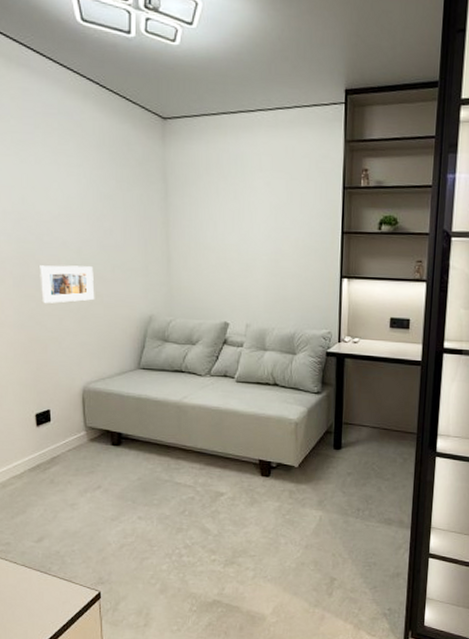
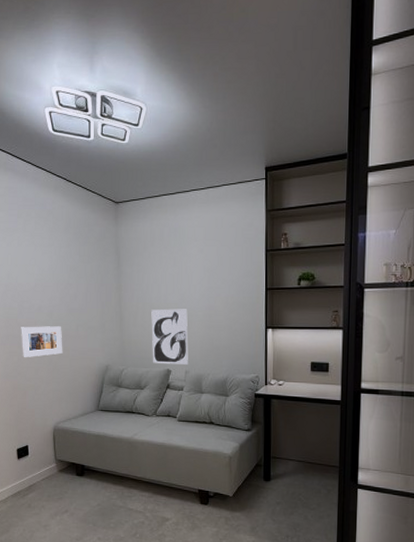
wall art: none [205,250,250,317] -> present [151,309,188,365]

